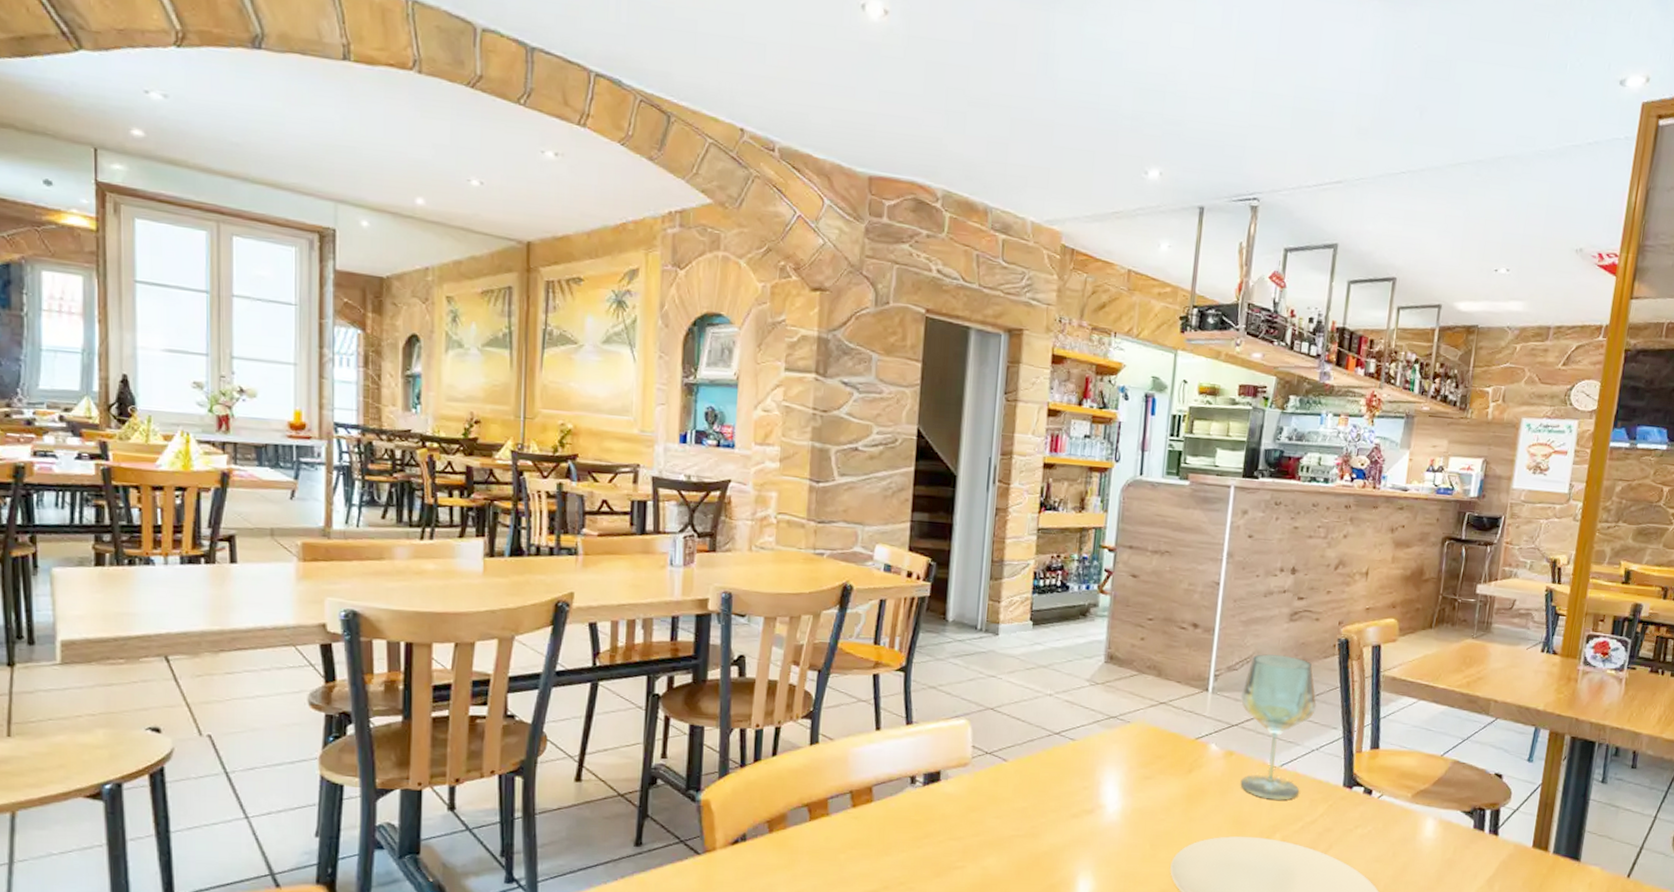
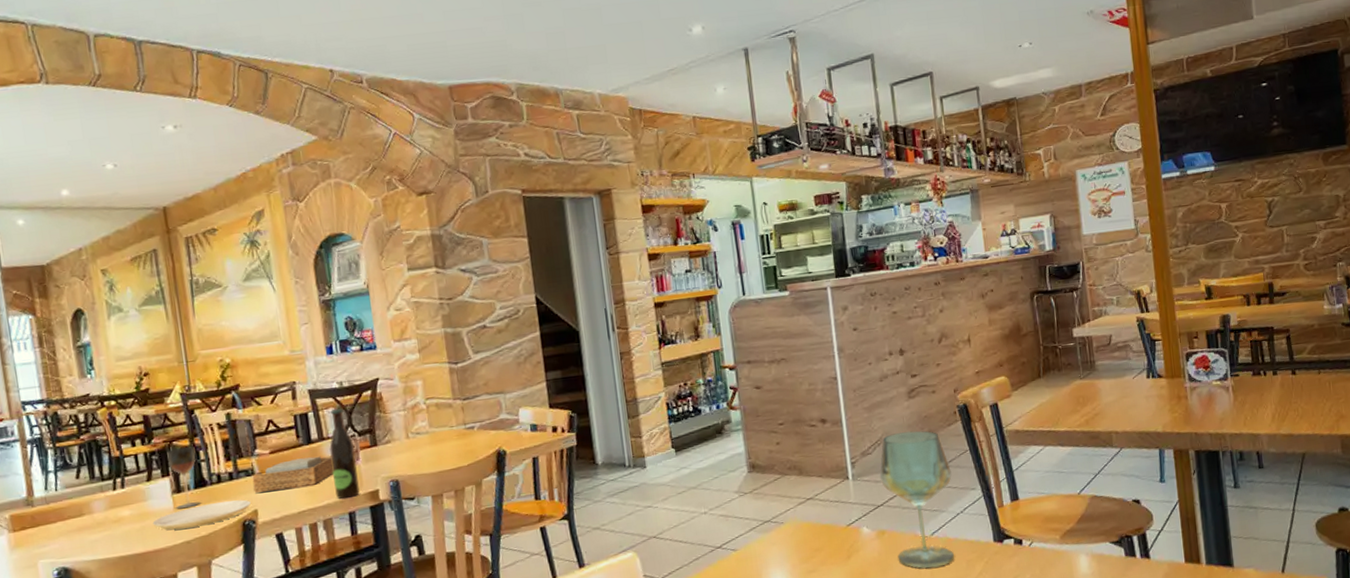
plate: none [457,575,569,598] -> present [152,499,252,530]
wineglass: none [486,508,517,575] -> present [167,446,200,509]
napkin holder: none [574,547,665,580] -> present [252,456,334,493]
bottle: none [662,503,691,601] -> present [329,409,360,499]

